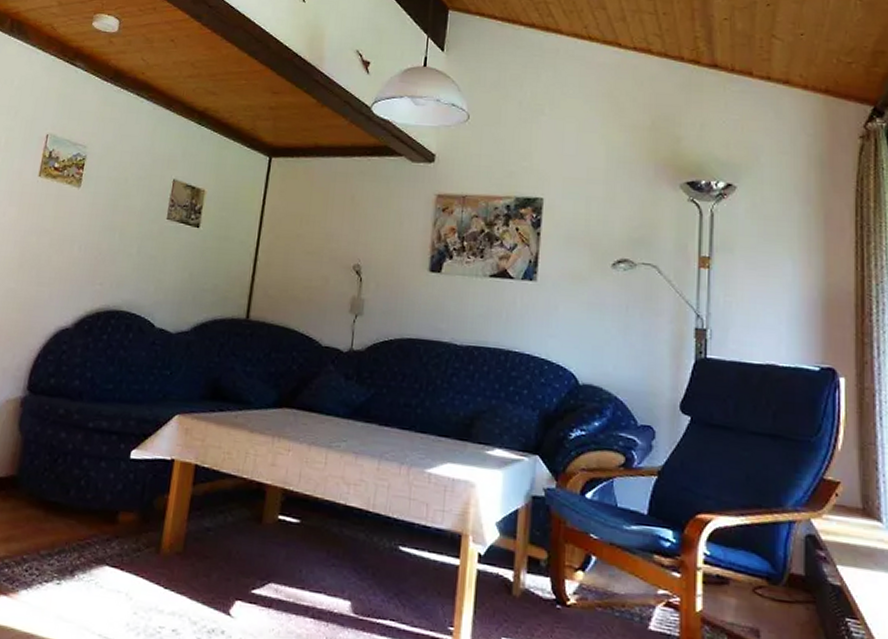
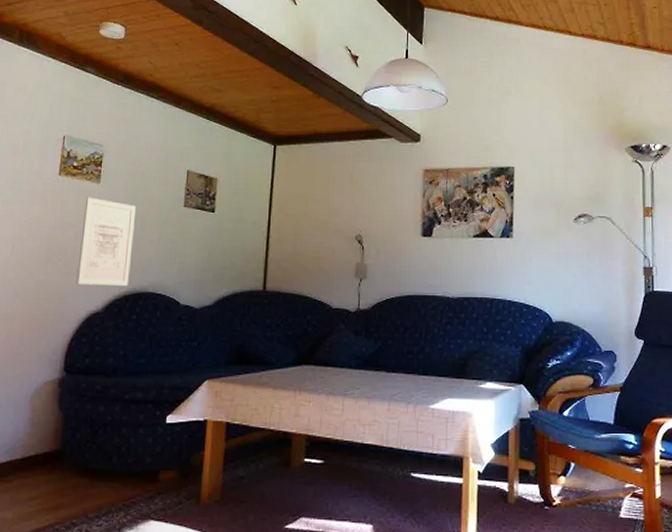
wall art: none [47,202,117,303] -> present [76,197,137,287]

